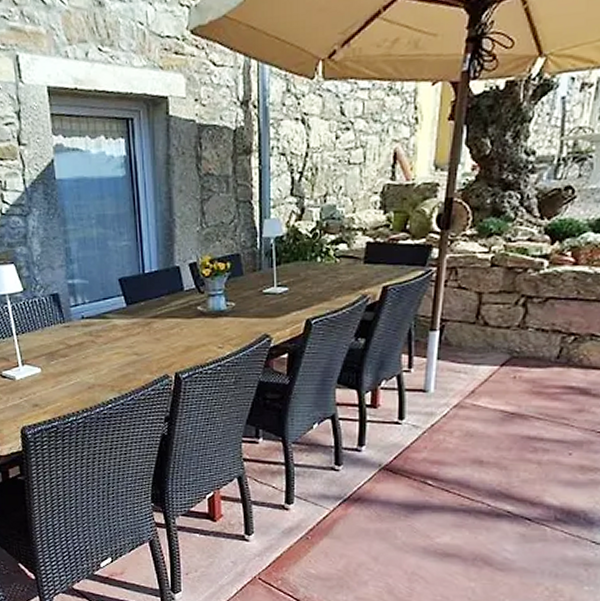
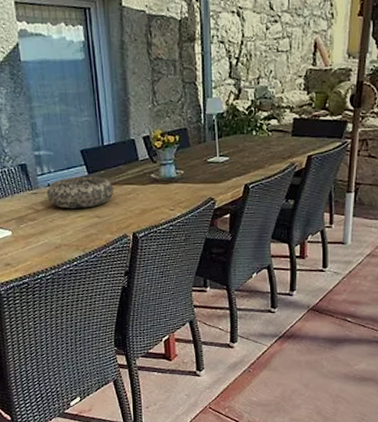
decorative bowl: none [80,308,155,345] -> present [46,176,114,209]

